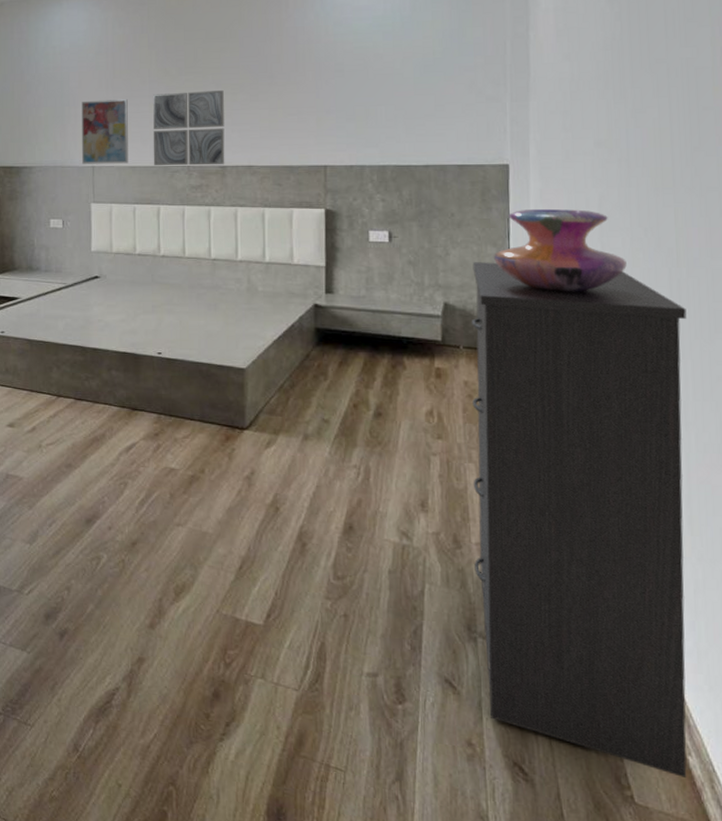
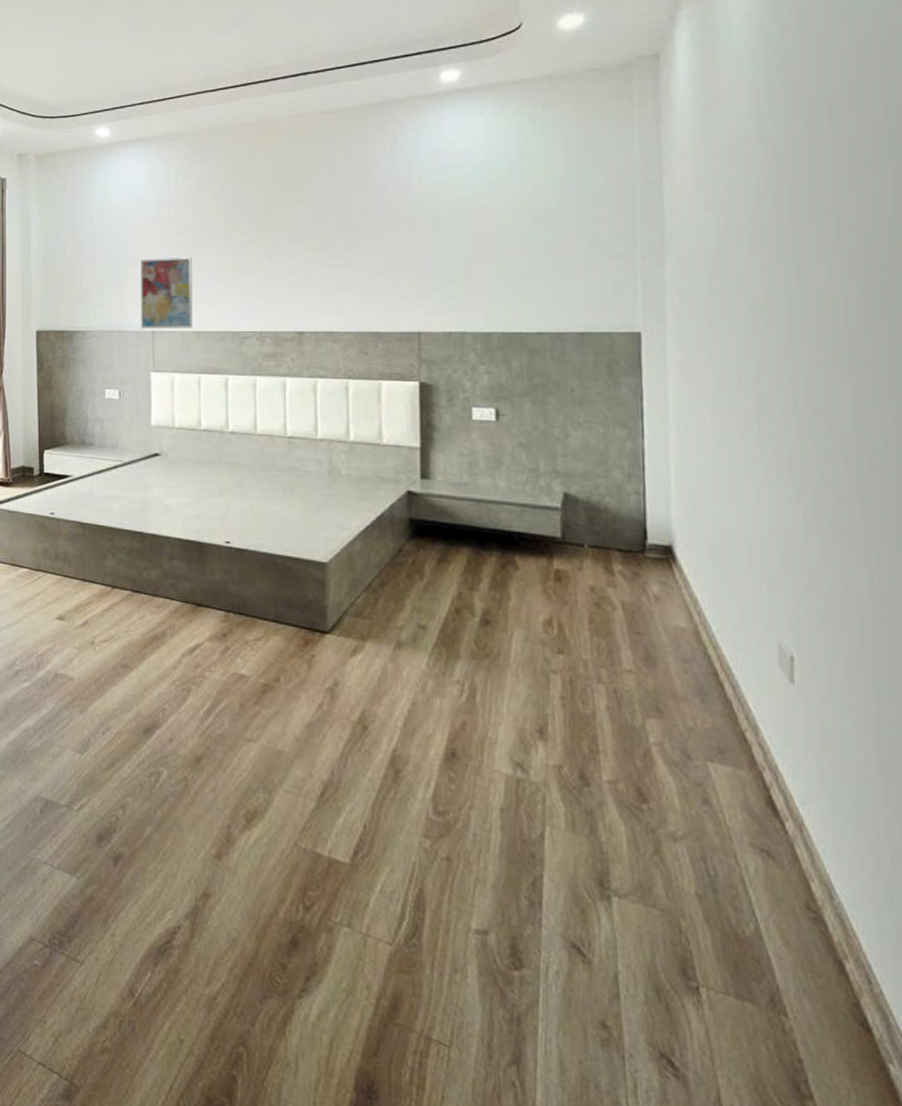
wall art: present [153,90,225,166] -> none [220,247,303,332]
dresser: present [471,262,687,778] -> none [597,446,888,1091]
decorative vase: present [493,209,627,292] -> none [623,385,792,485]

